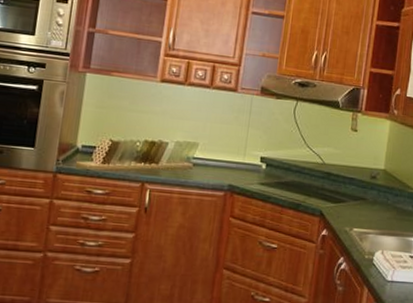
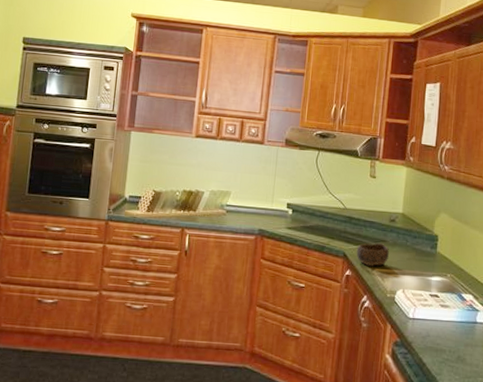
bowl: none [334,200,369,226] -> present [356,242,390,266]

